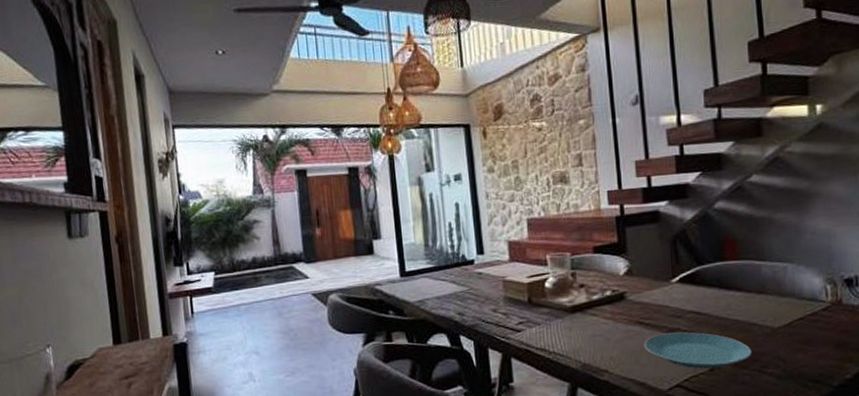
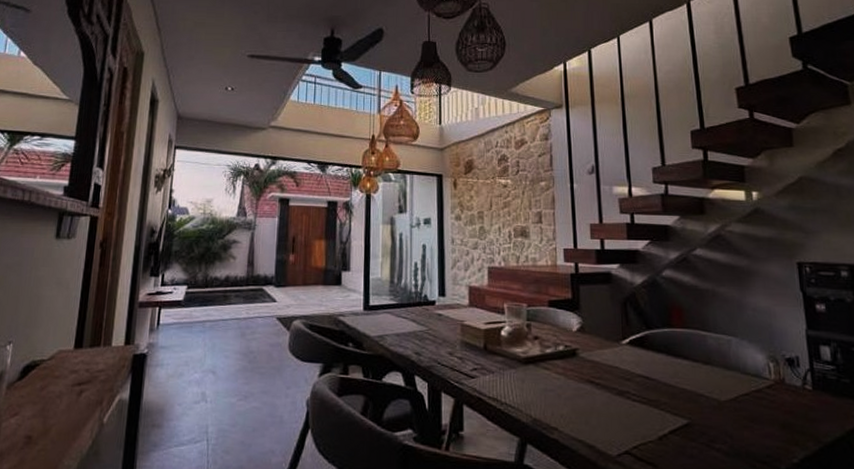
plate: present [643,332,752,369] -> none [593,395,700,438]

